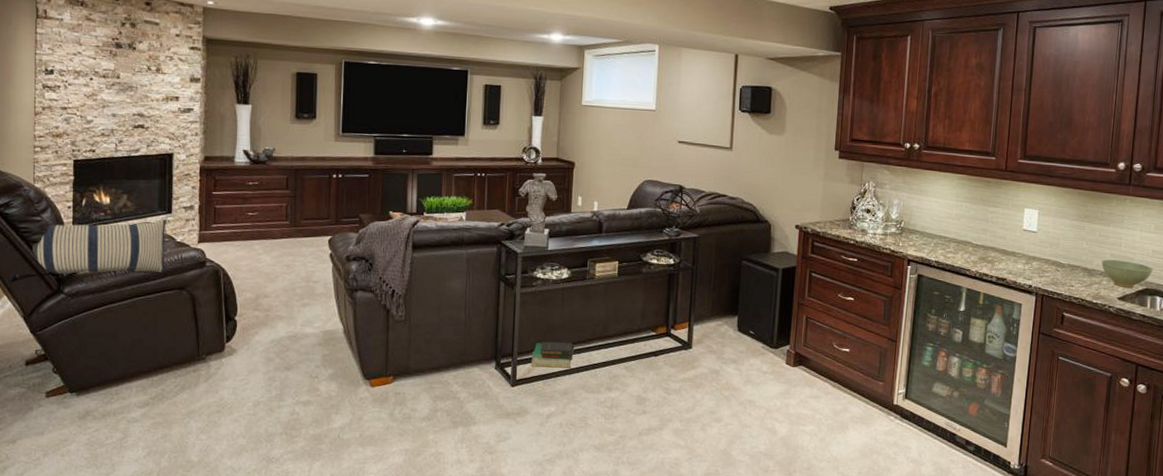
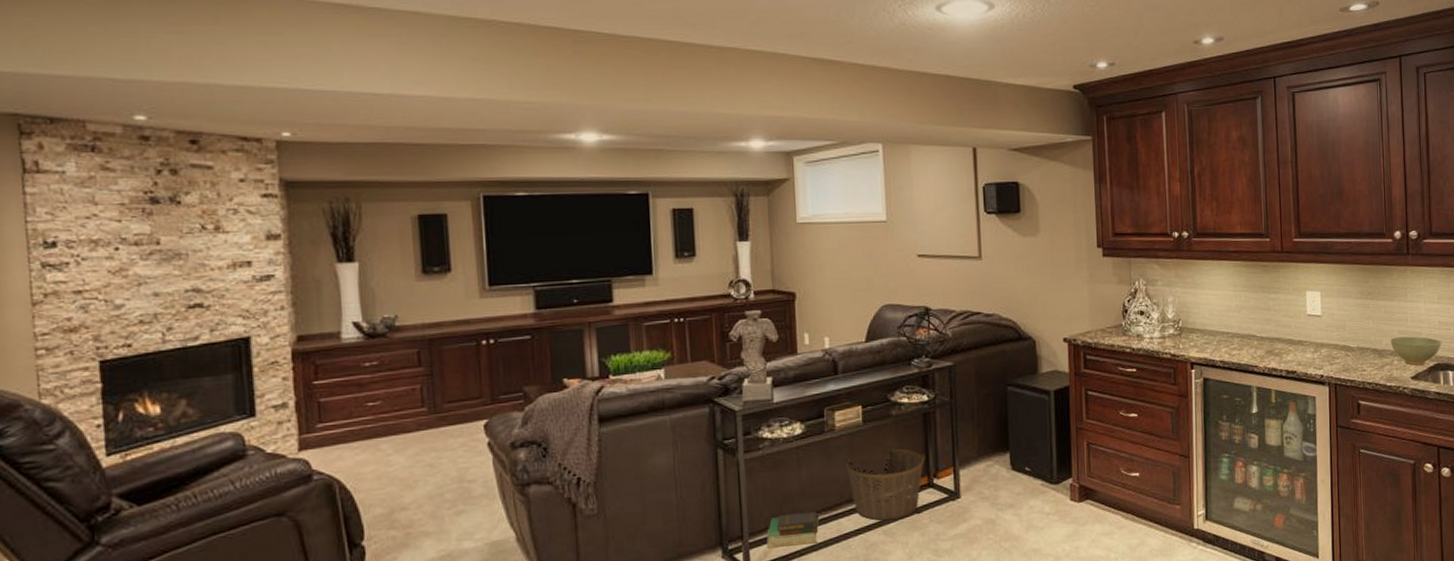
pillow: present [10,219,168,283] -> none [13,425,258,541]
basket: none [599,299,666,359] -> present [844,448,925,521]

